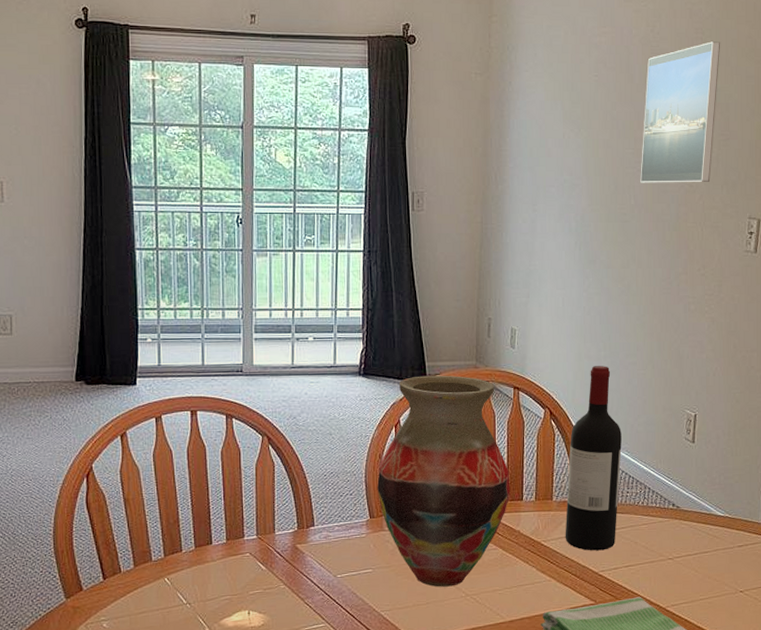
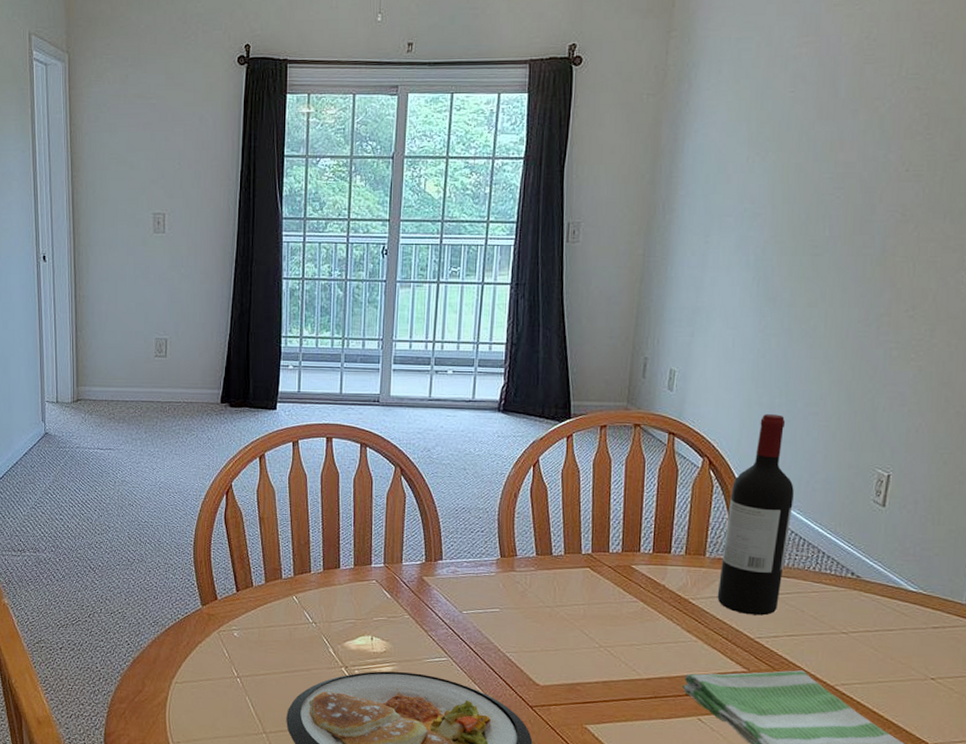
vase: present [377,375,511,587] -> none [510,415,658,636]
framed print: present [640,41,721,183] -> none [838,46,957,212]

